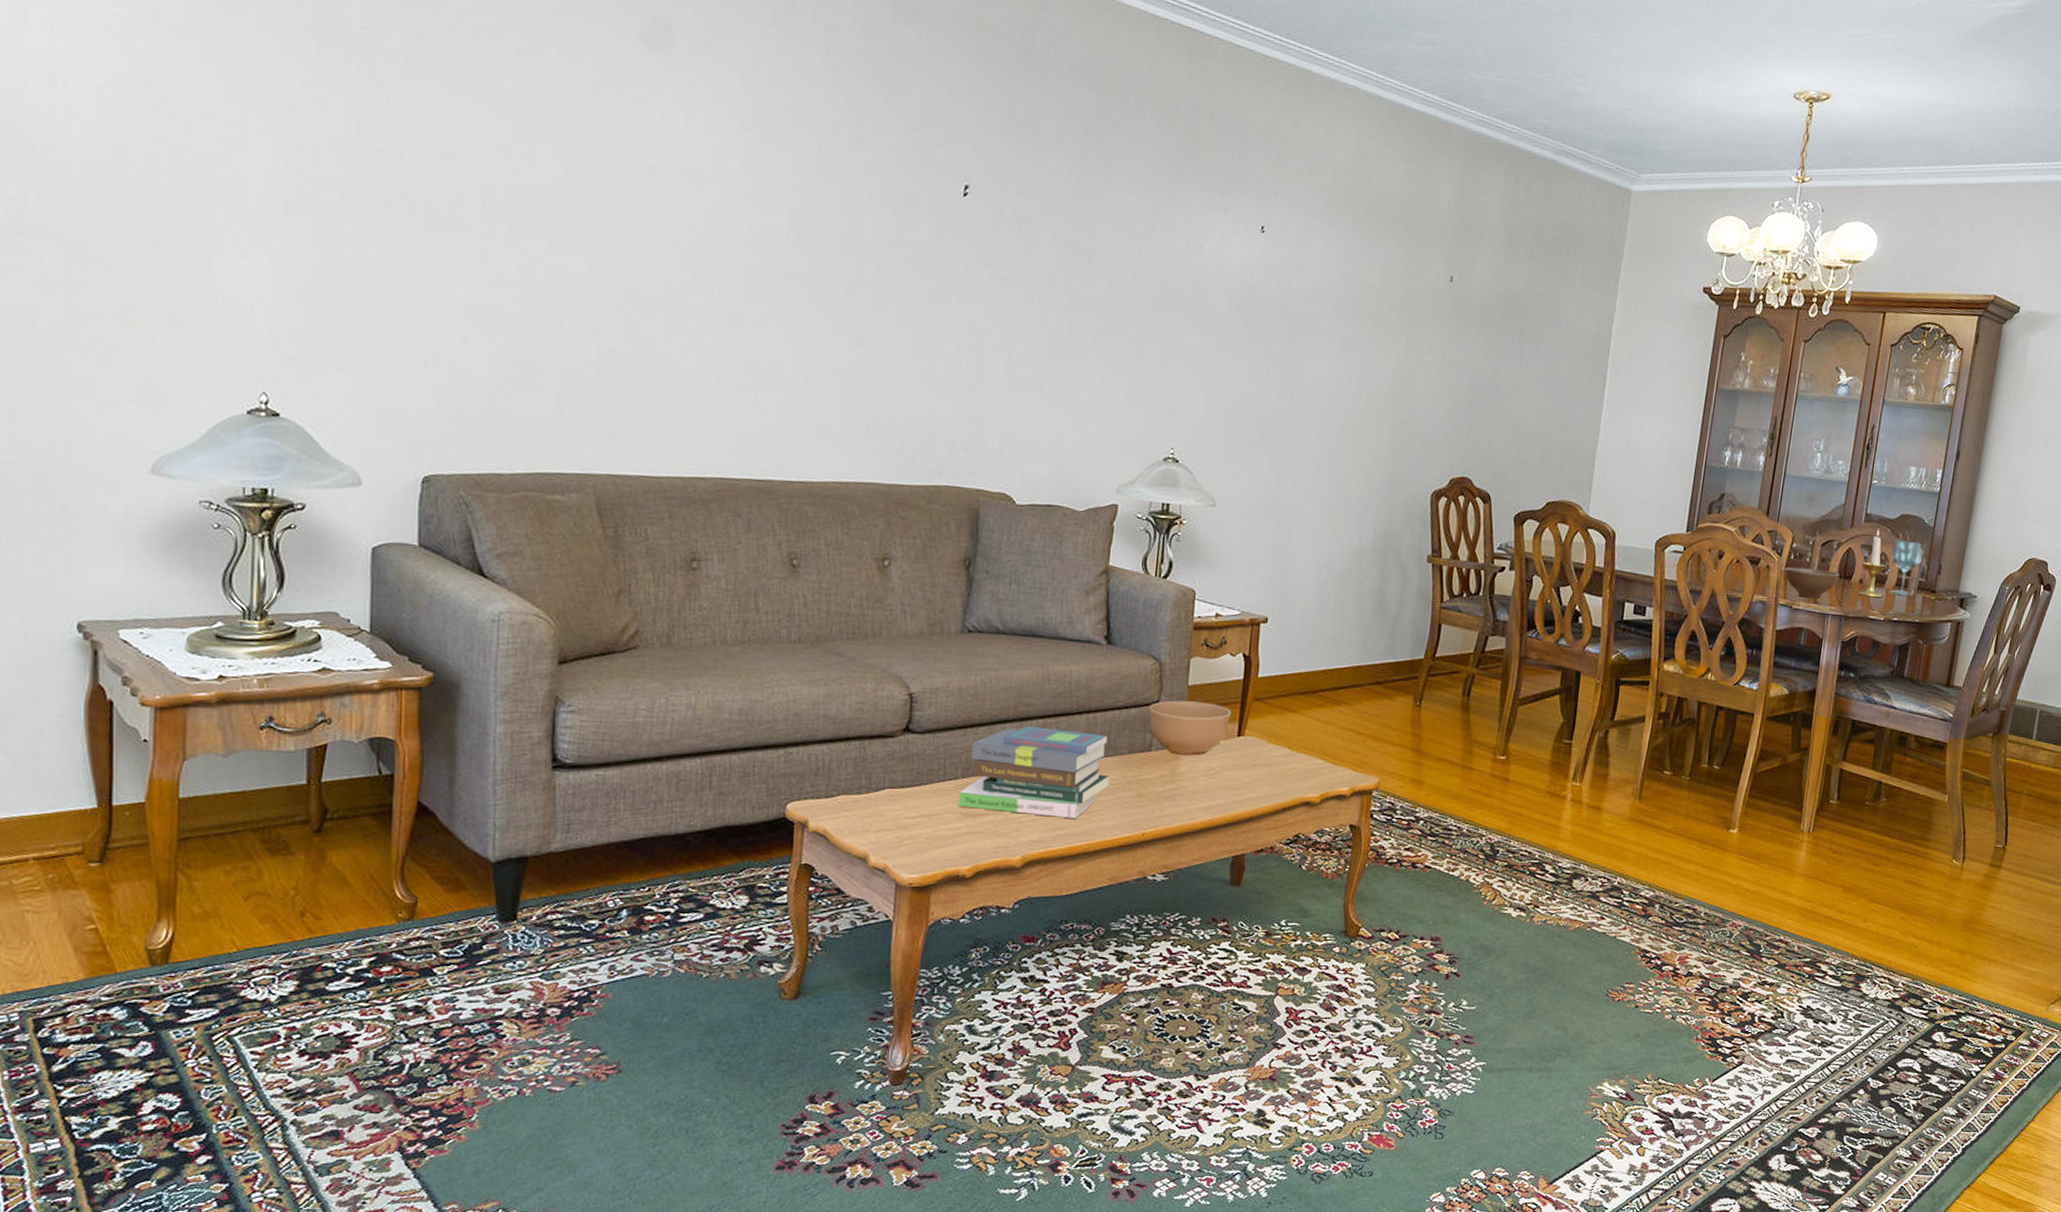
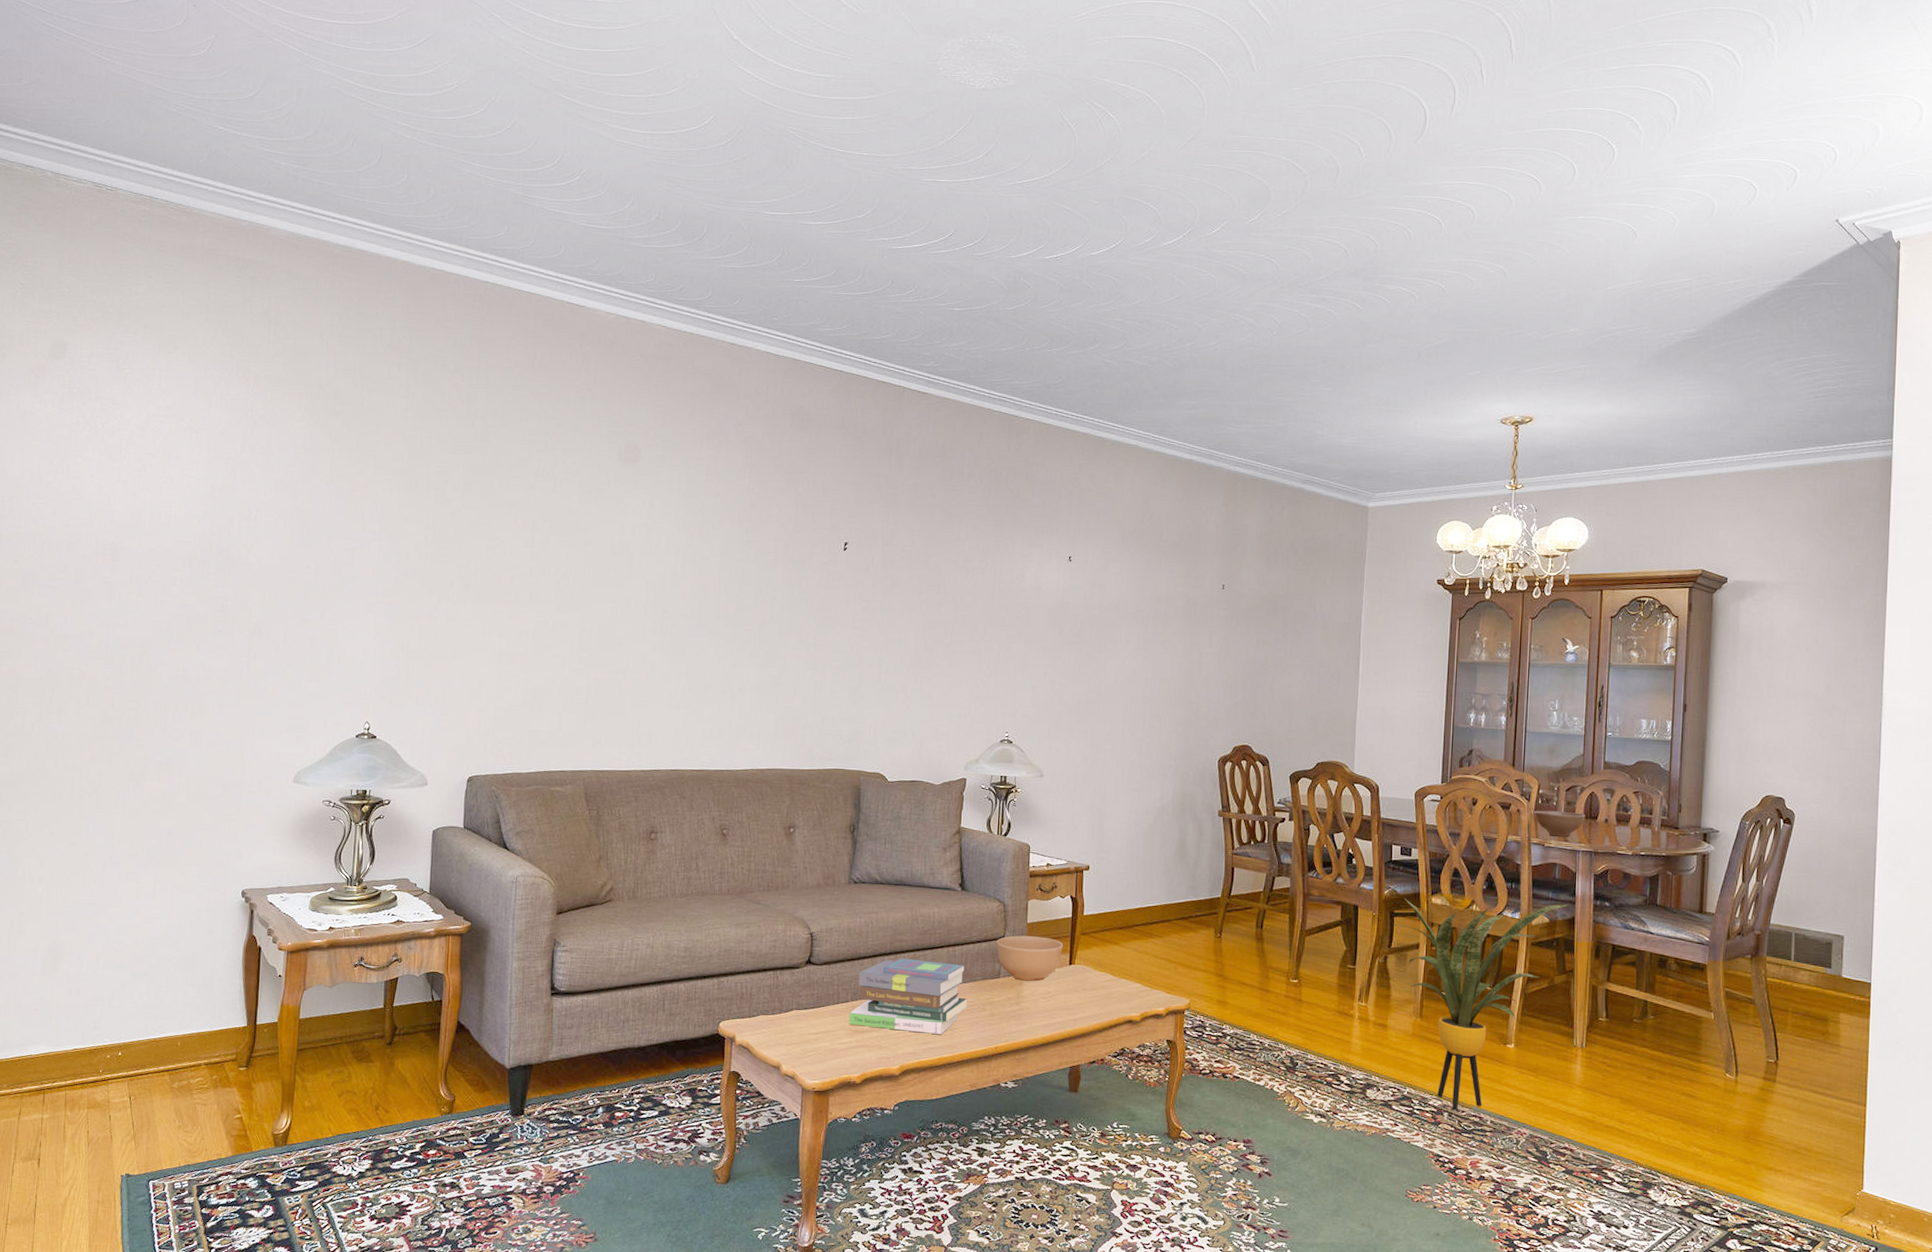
house plant: none [1618,664,1813,902] -> present [1393,898,1570,1111]
candlestick: present [1857,529,1887,598] -> none [1604,774,1629,835]
wine glass: present [1889,540,1923,597] -> none [1631,783,1663,833]

